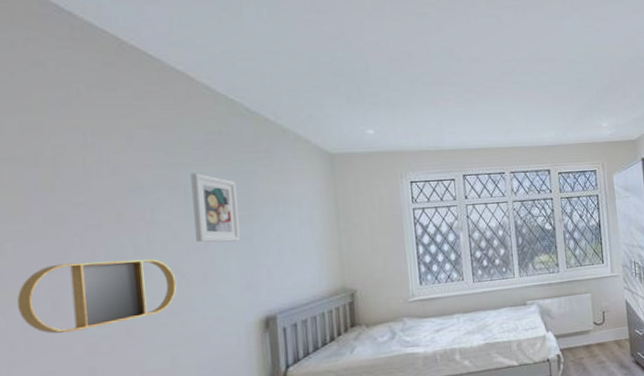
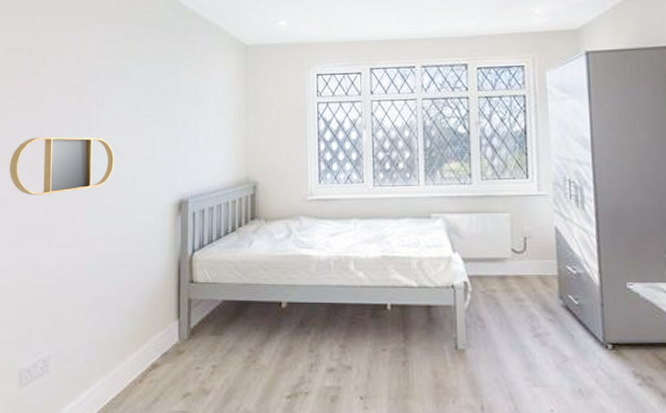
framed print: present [190,173,240,243] -> none [132,62,167,127]

